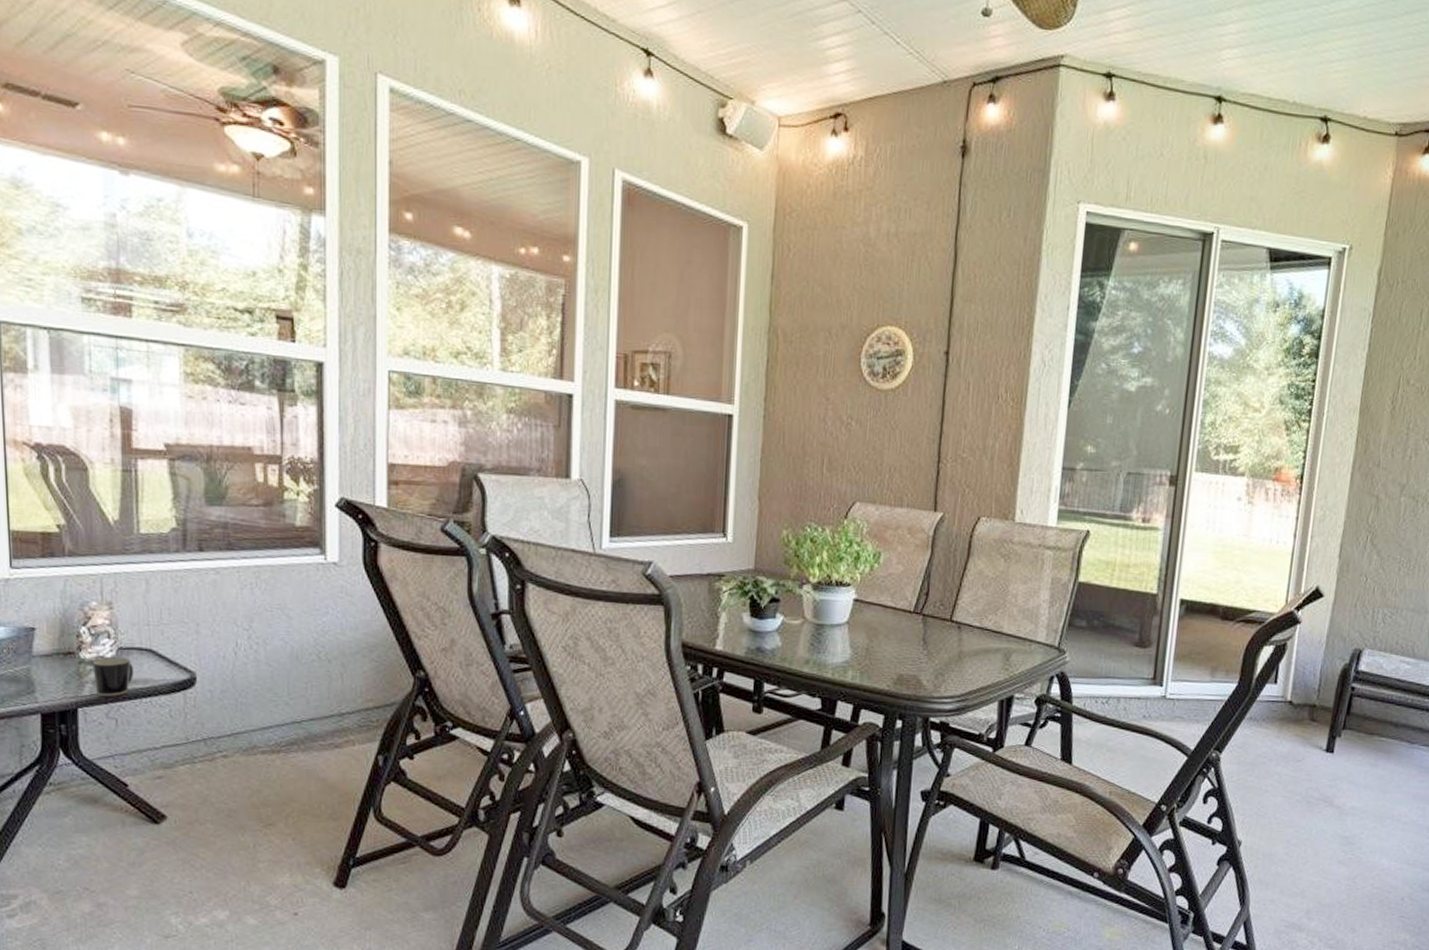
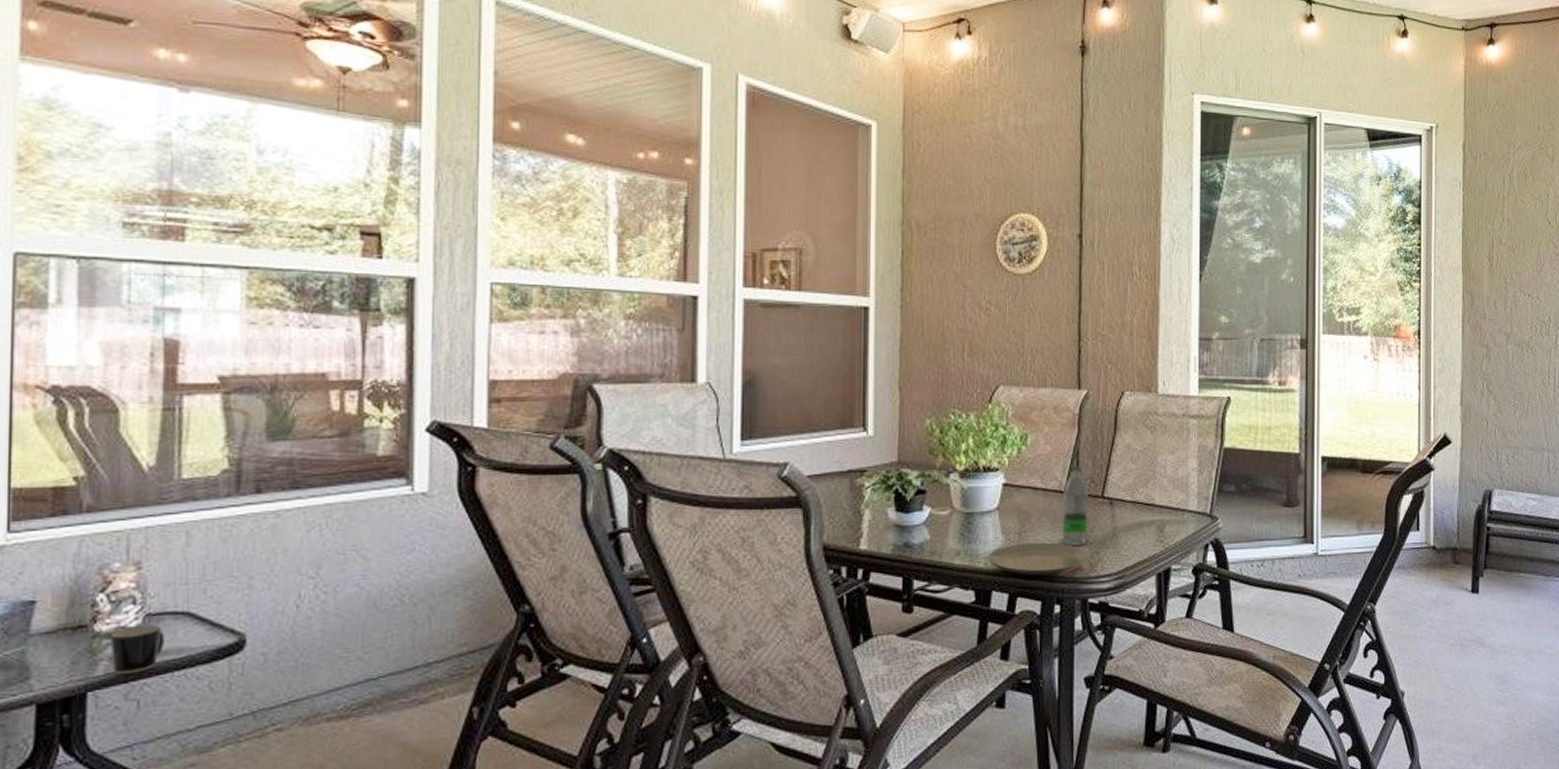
plate: none [836,658,934,692] -> present [988,542,1089,576]
bottle: none [908,587,938,667] -> present [1062,466,1088,547]

